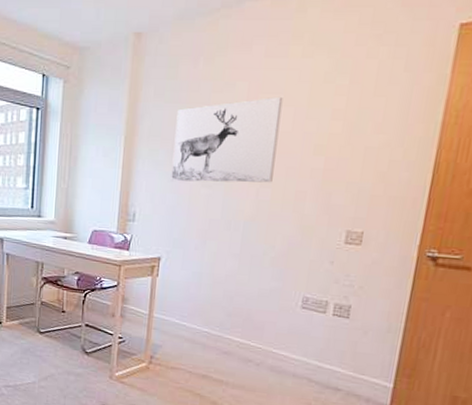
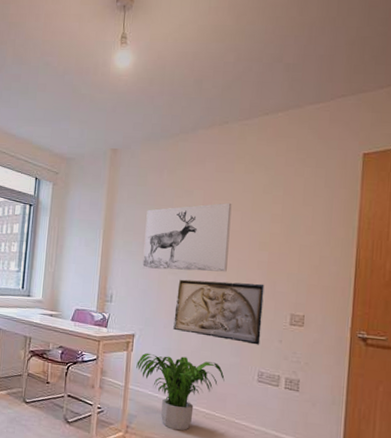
potted plant: none [162,278,263,361] -> present [136,353,225,431]
relief sculpture: none [205,192,317,267] -> present [173,279,265,345]

